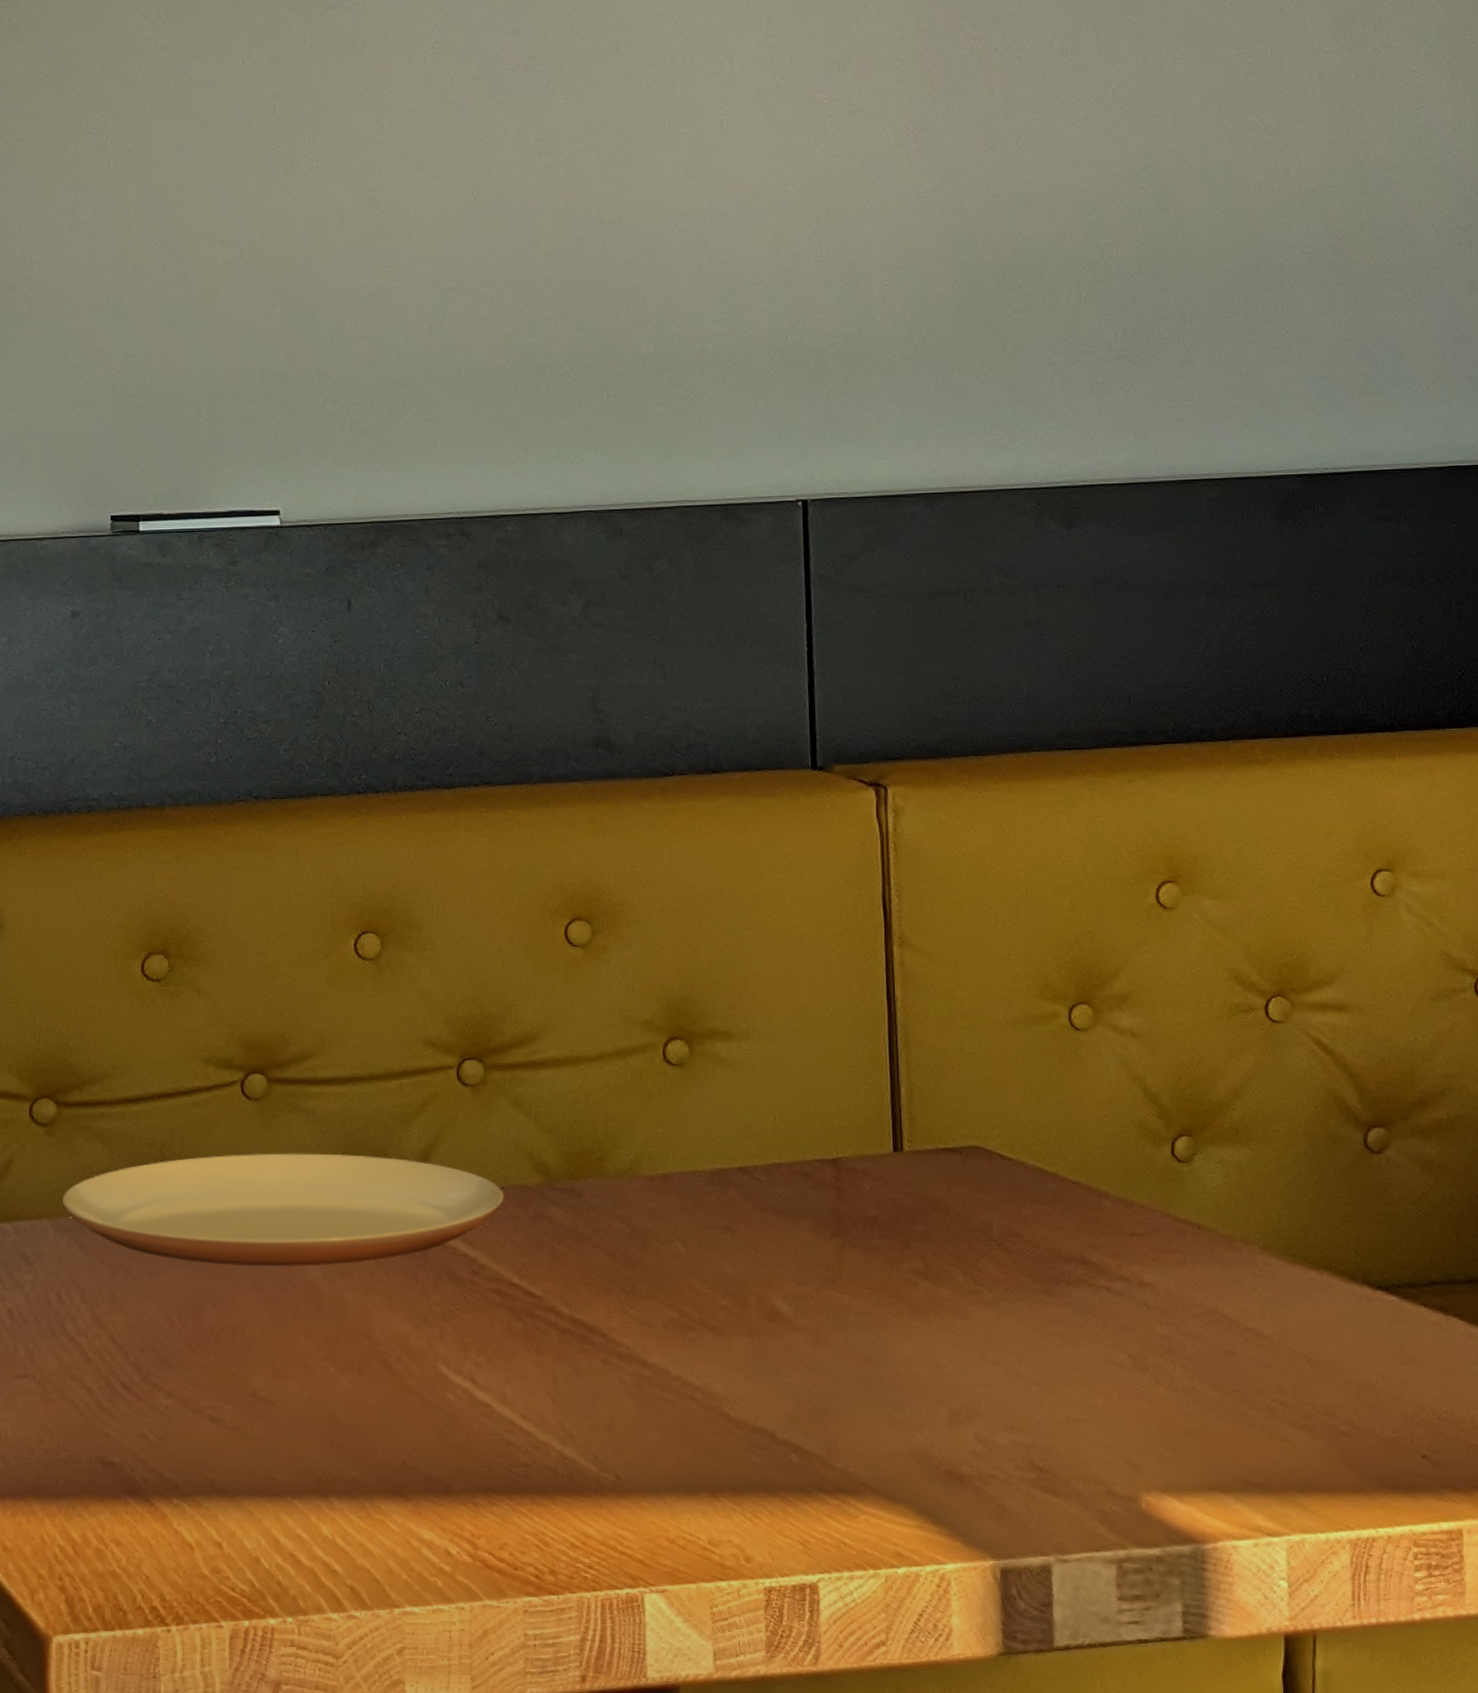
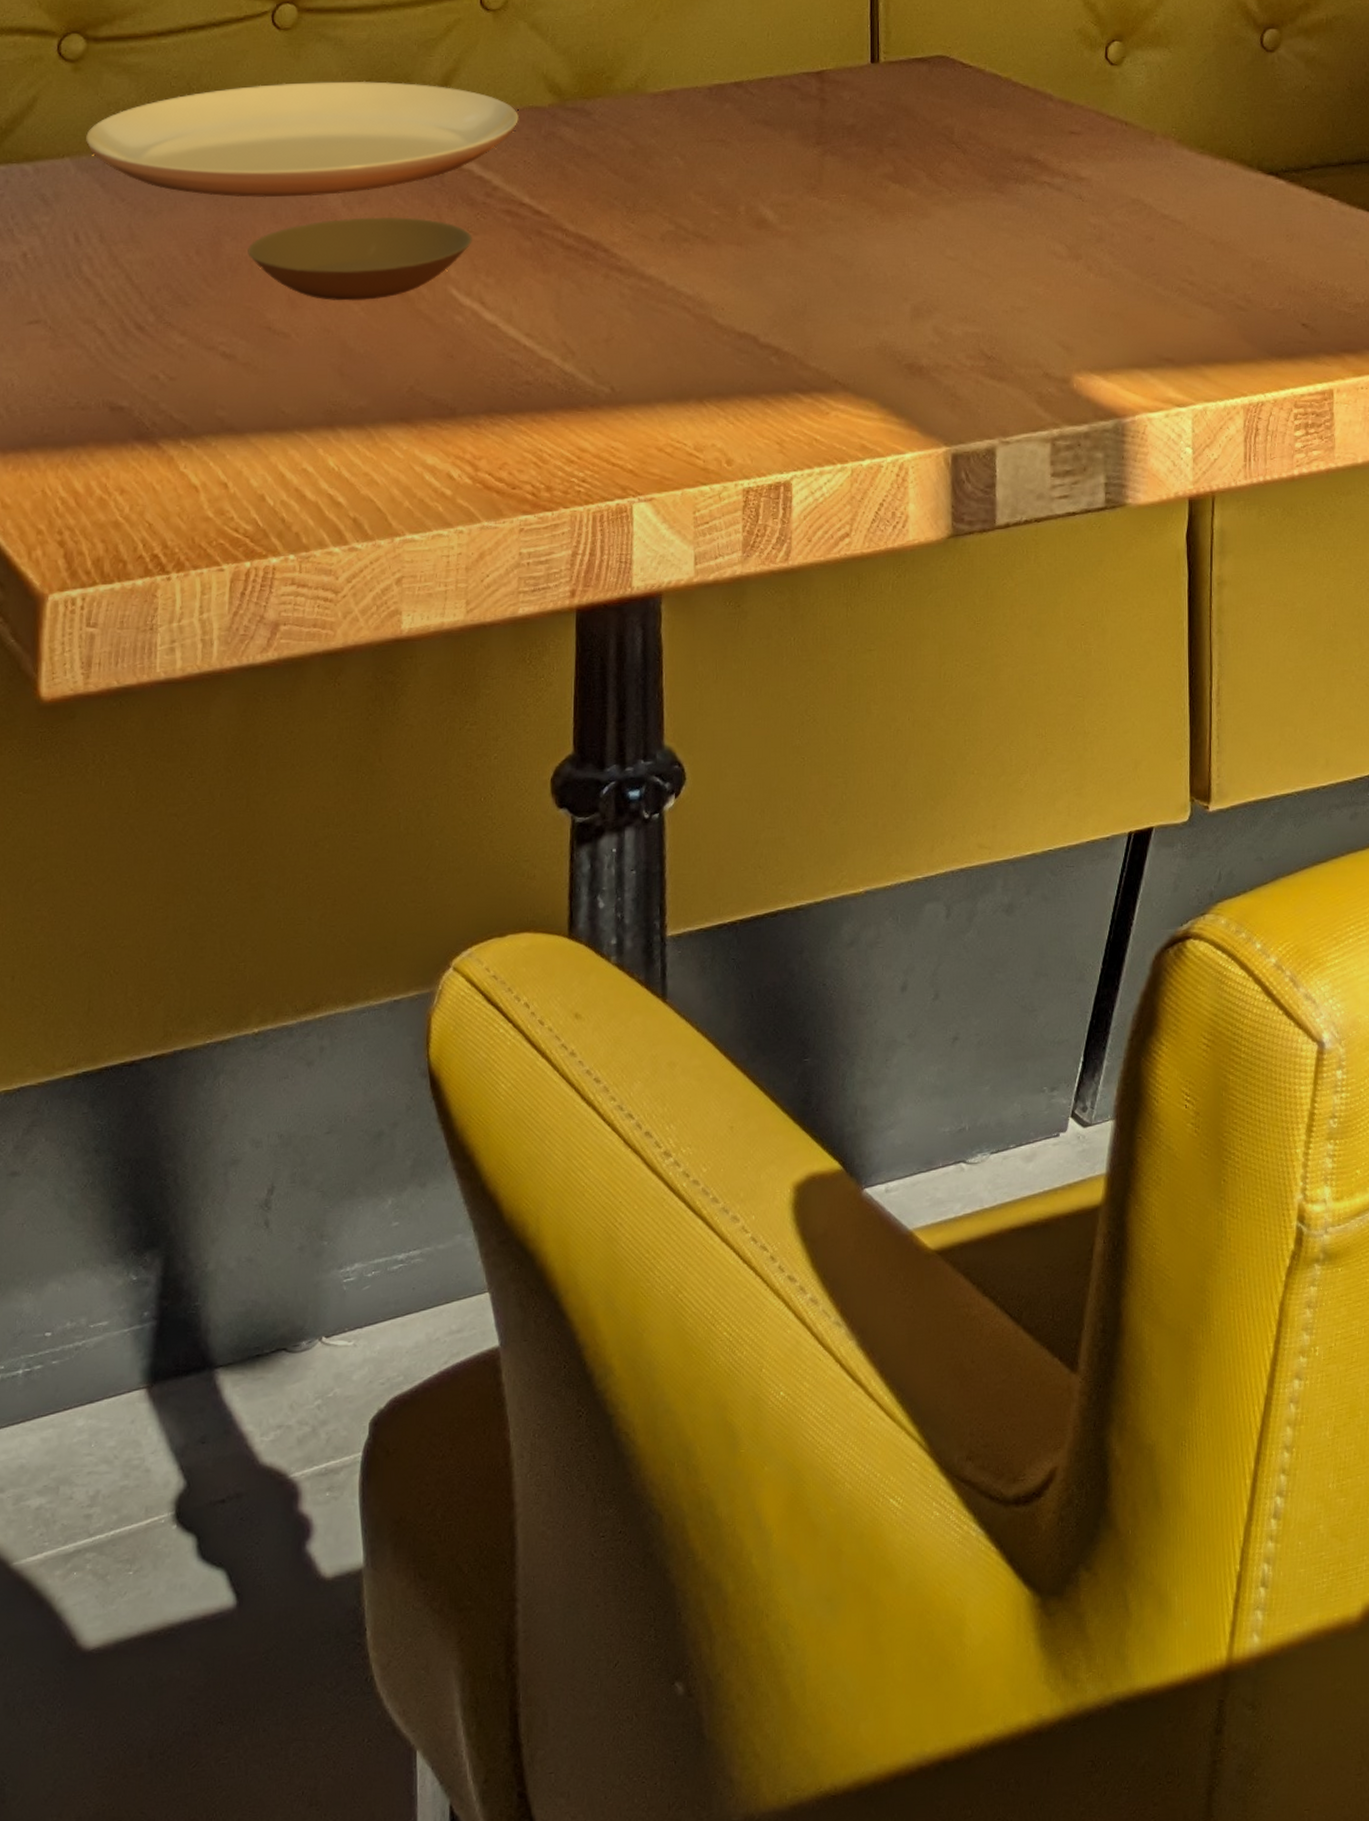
saucer: none [229,1290,460,1373] -> present [248,216,472,301]

